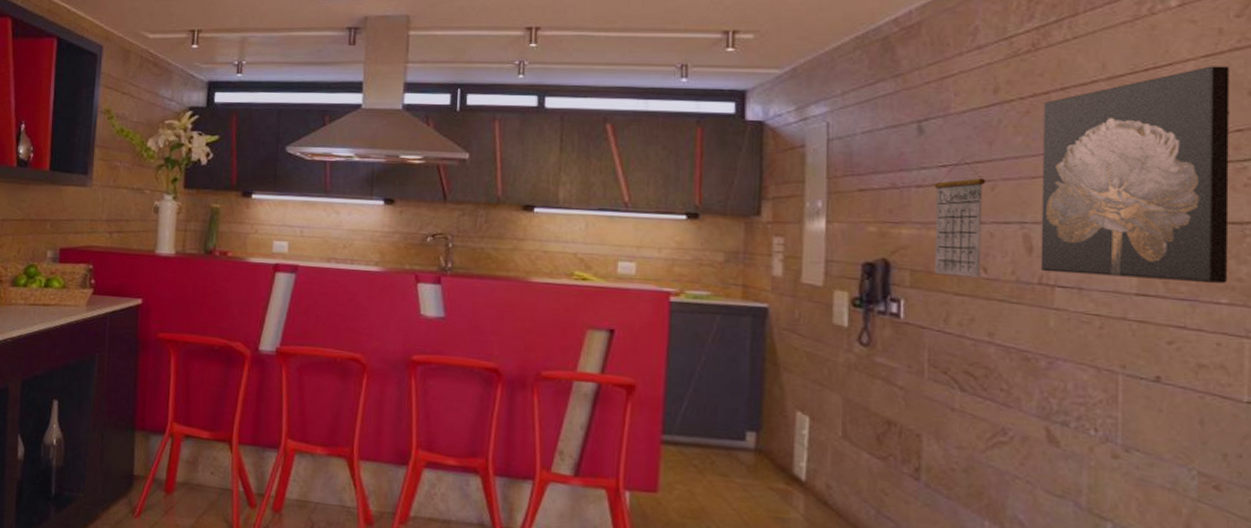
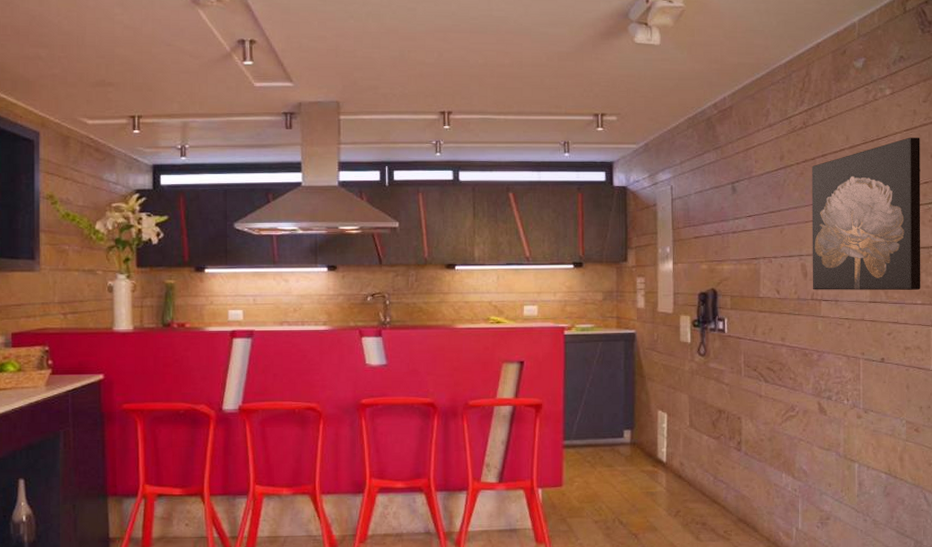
calendar: present [934,158,986,278] -> none [744,209,777,298]

